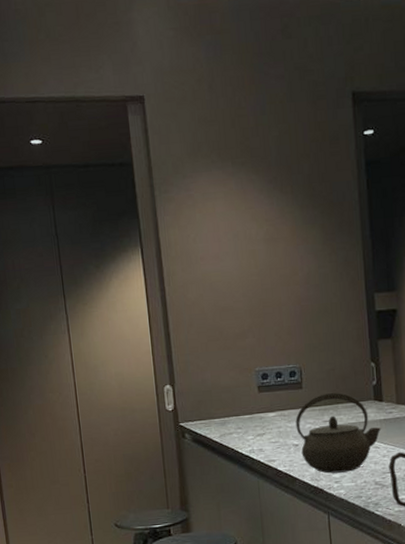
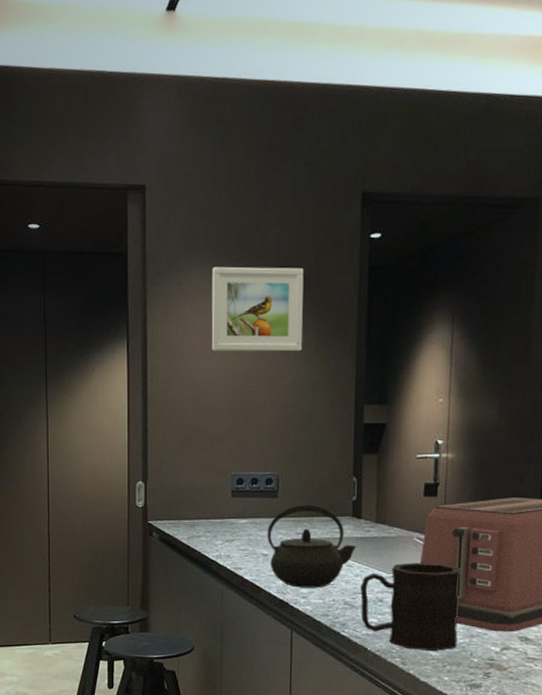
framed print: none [217,167,312,253] -> present [211,266,304,352]

